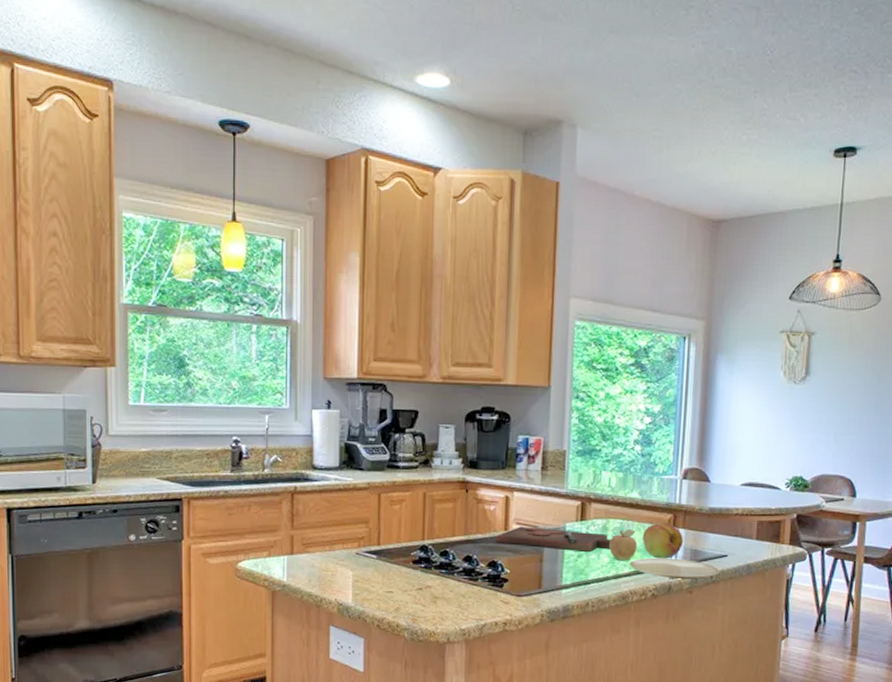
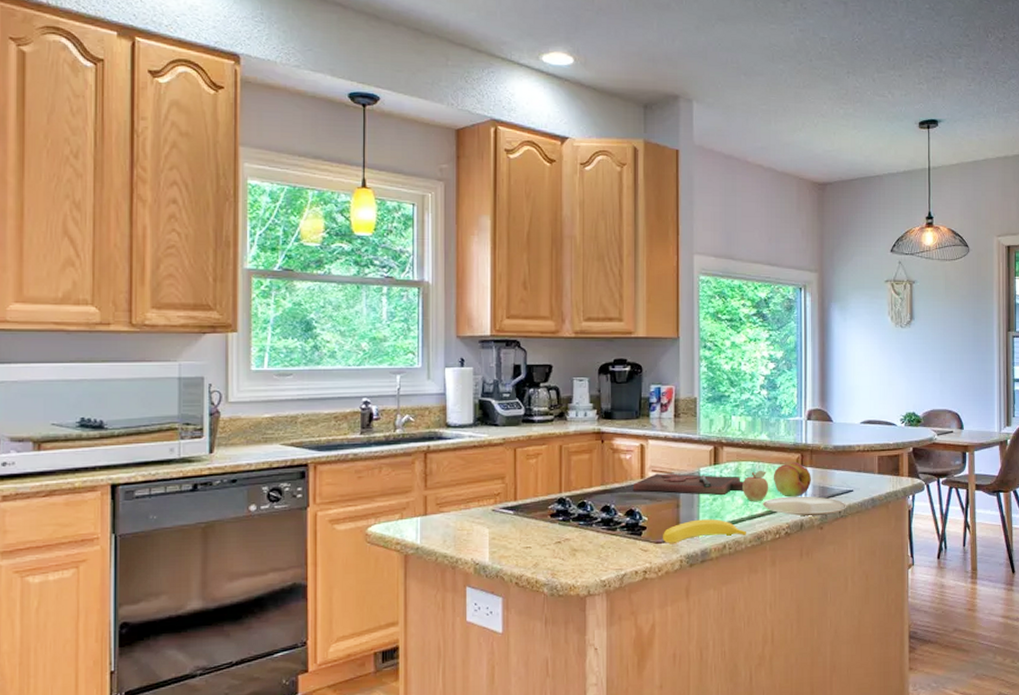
banana: none [524,575,612,597] -> present [663,519,747,543]

